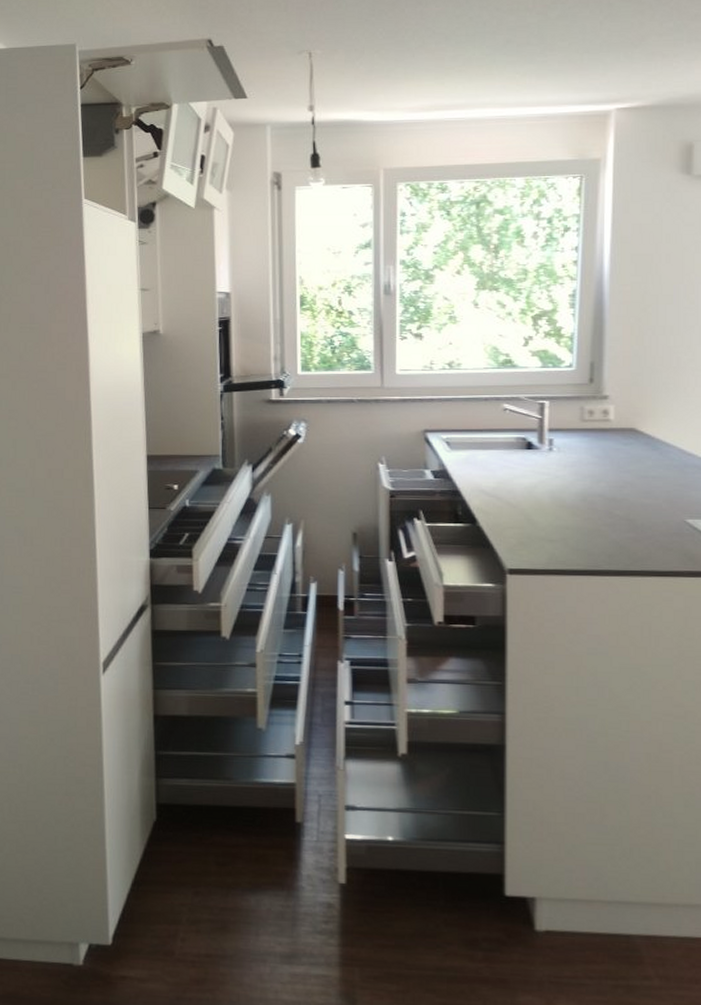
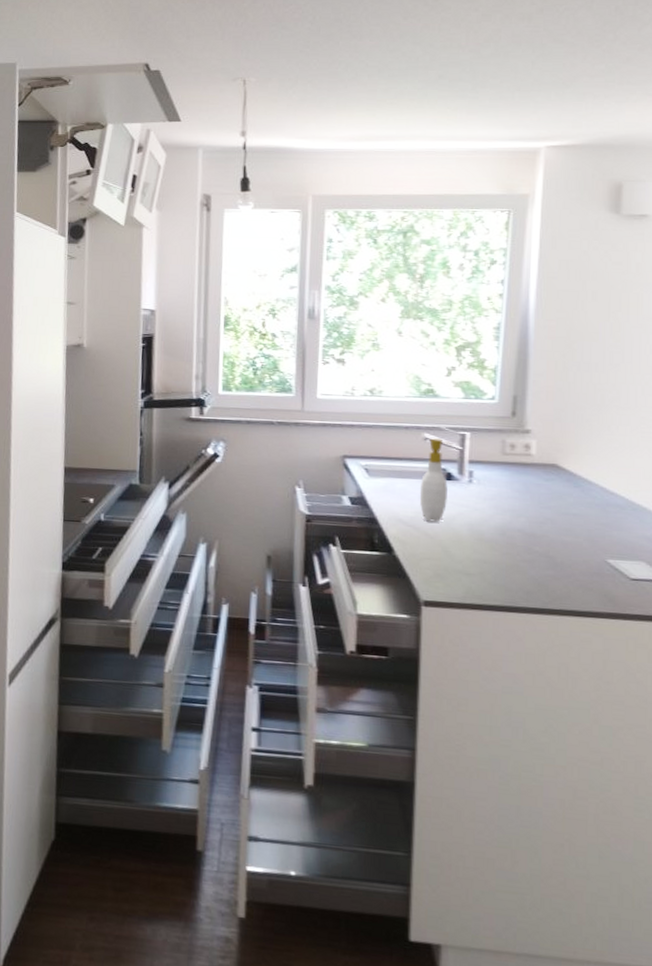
soap bottle: none [501,408,532,491] -> present [419,438,453,522]

